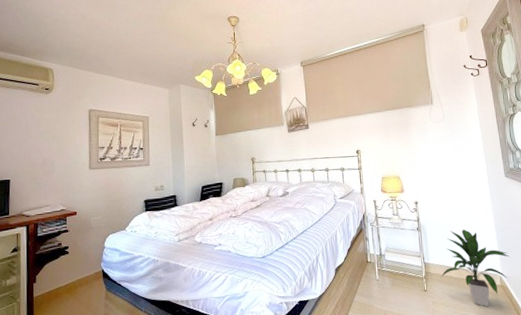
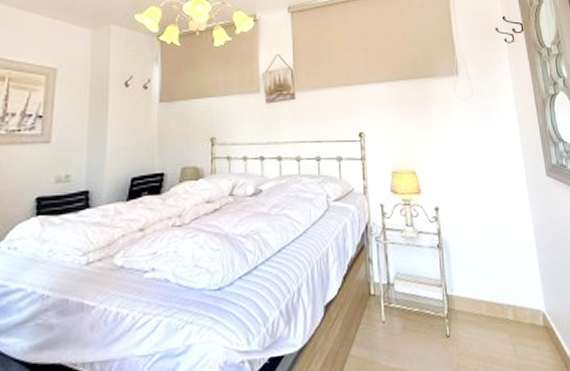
indoor plant: present [440,229,510,307] -> none [468,247,554,358]

